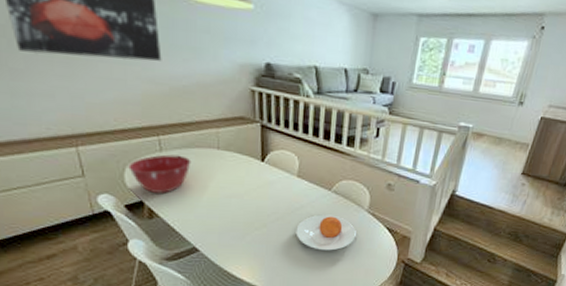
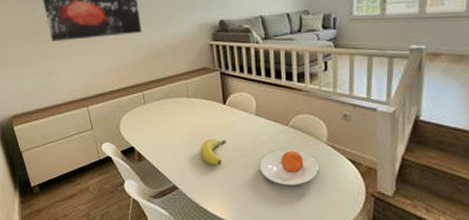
mixing bowl: present [128,154,191,193] -> none [122,106,168,139]
banana: none [228,199,261,228] -> present [199,139,226,165]

